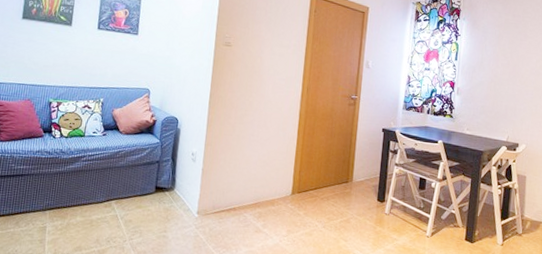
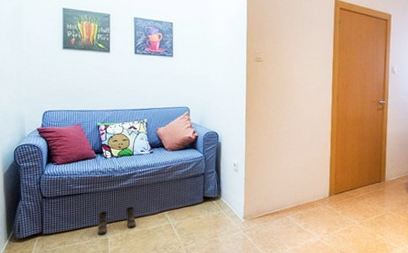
boots: none [36,192,80,222] -> present [98,206,136,234]

